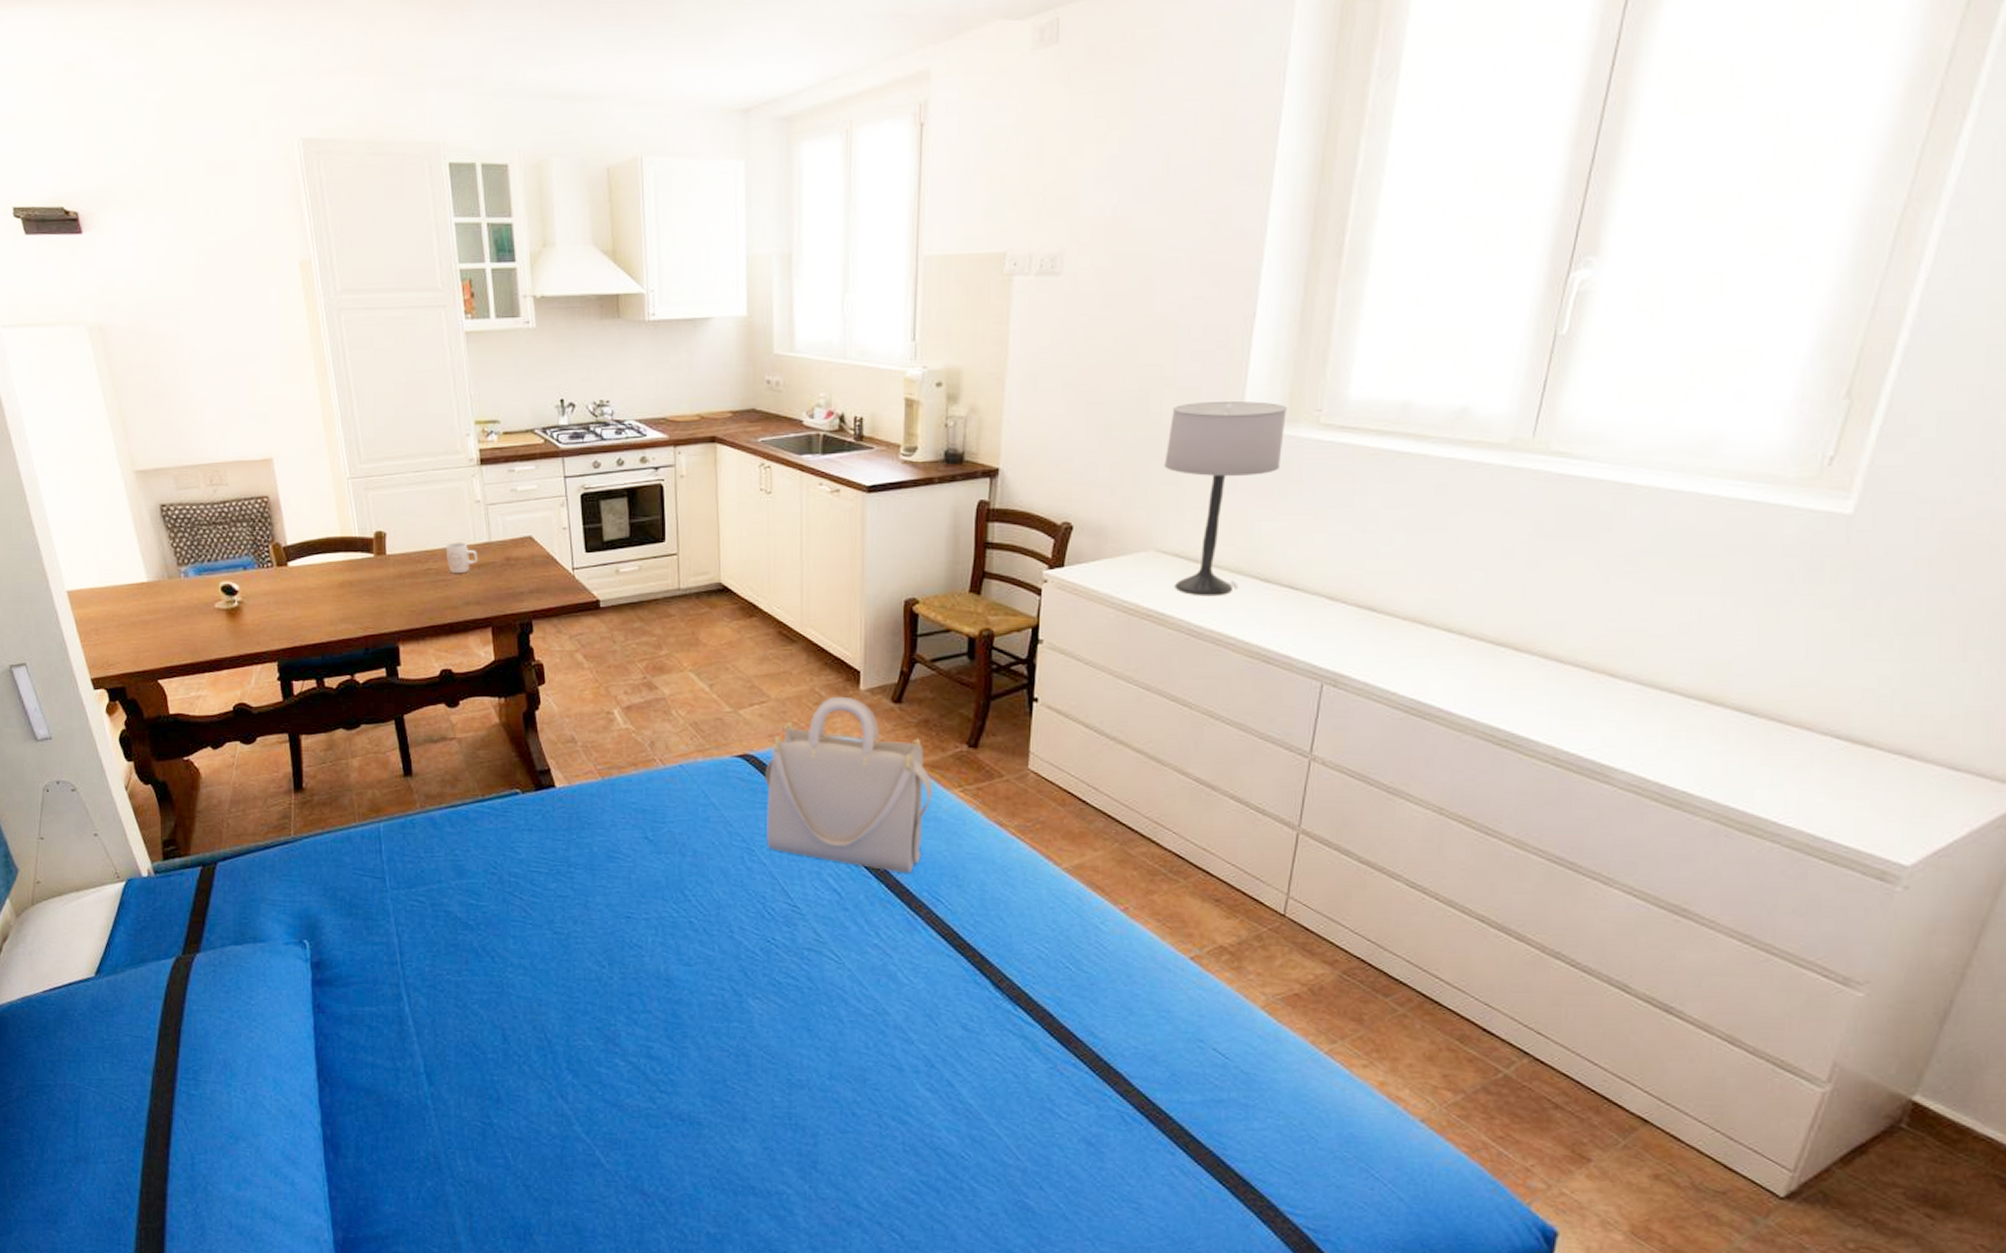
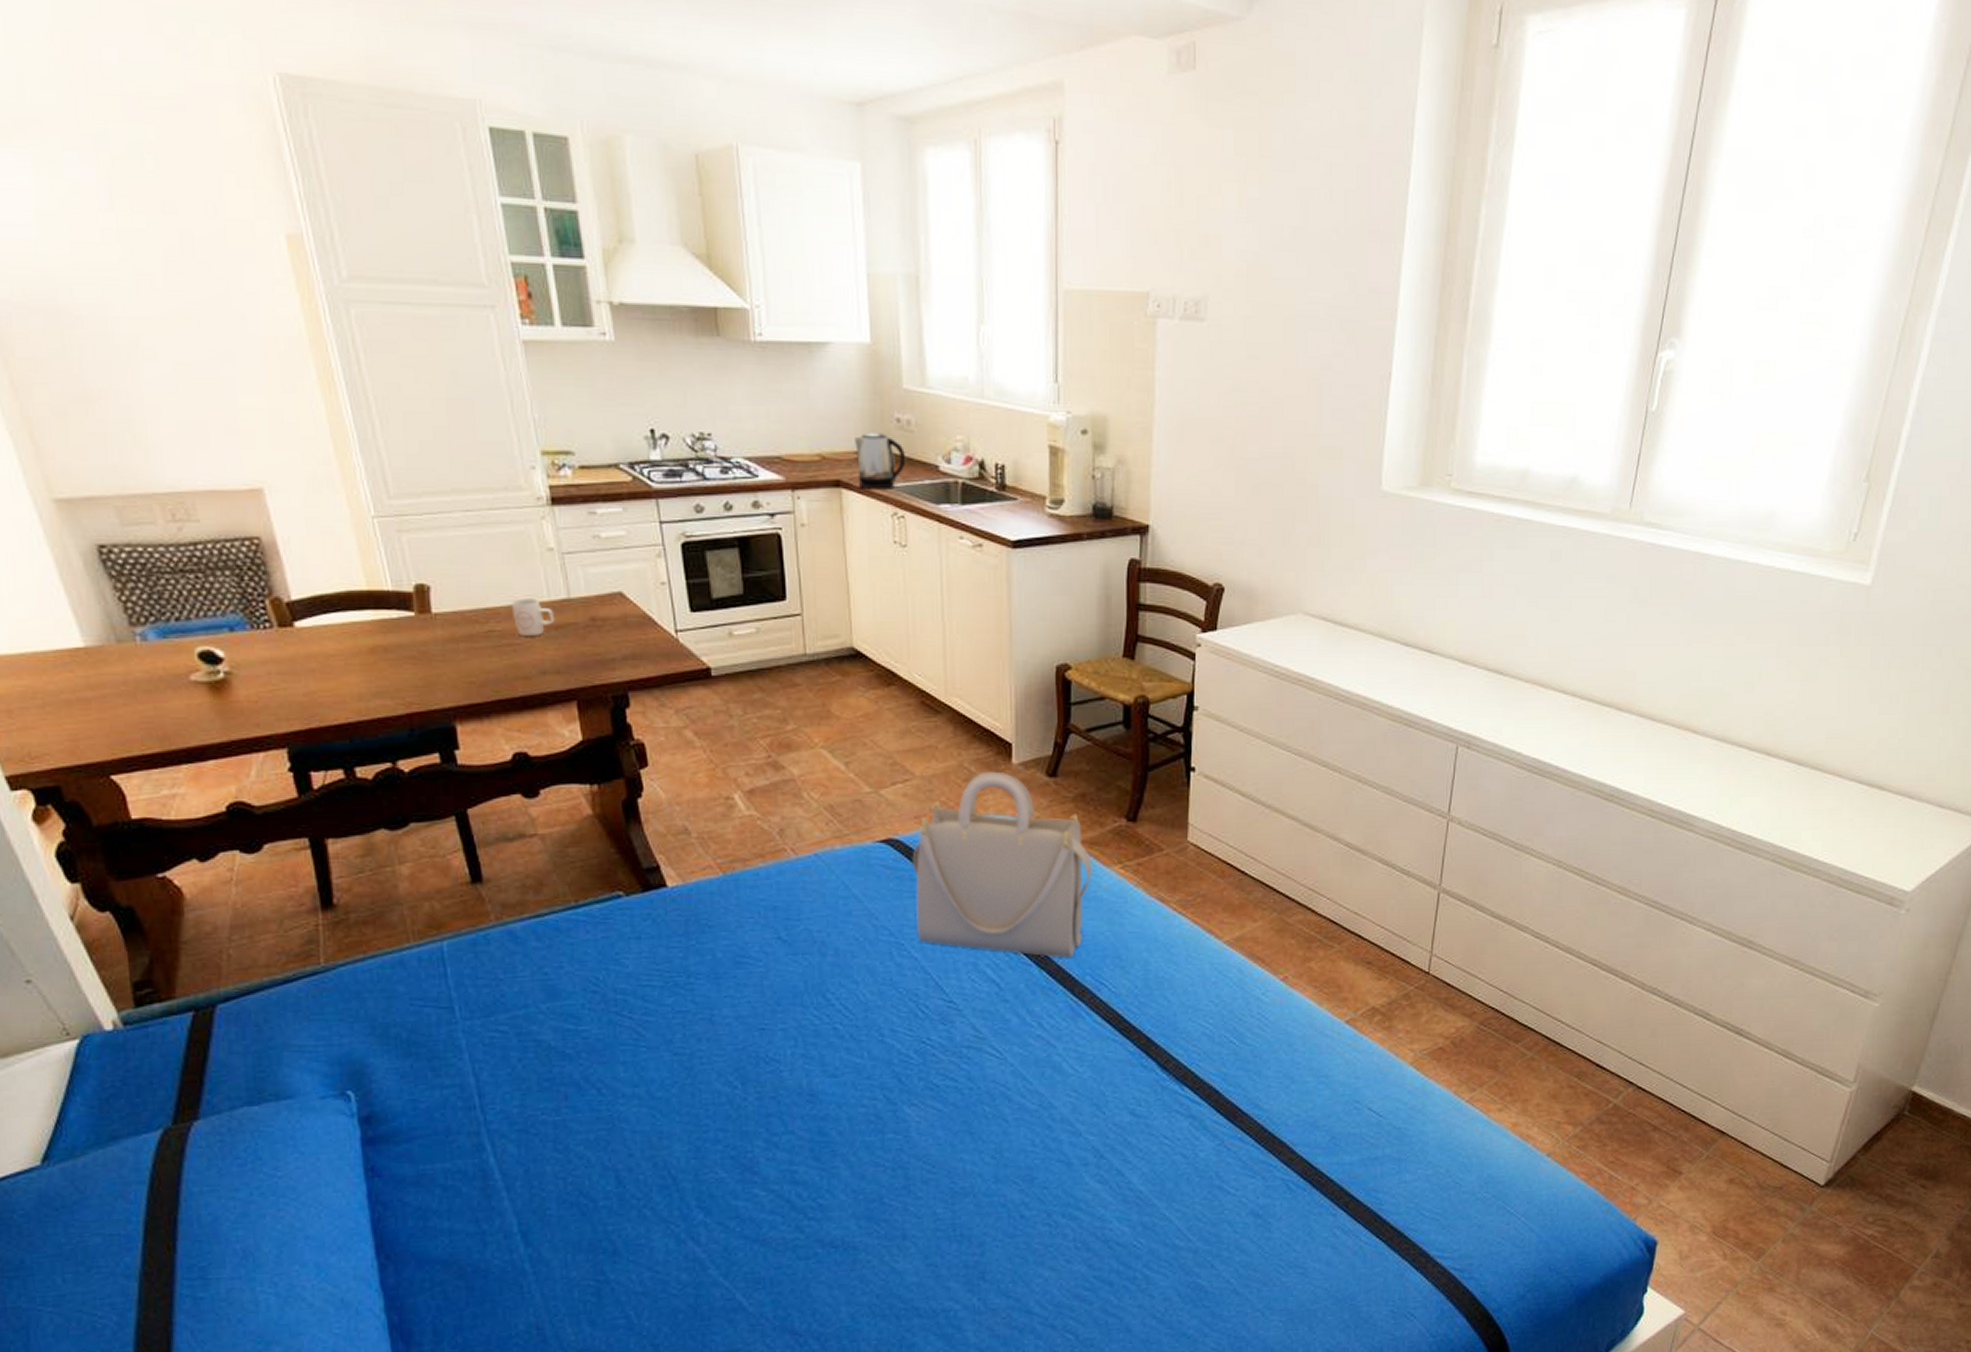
kettle: none [730,394,774,444] -> present [855,432,907,490]
table lamp: present [1164,401,1287,597] -> none [1310,462,1421,661]

